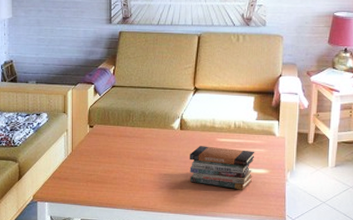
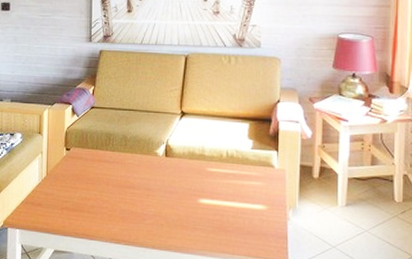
book stack: present [189,146,255,190] -> none [176,175,251,227]

